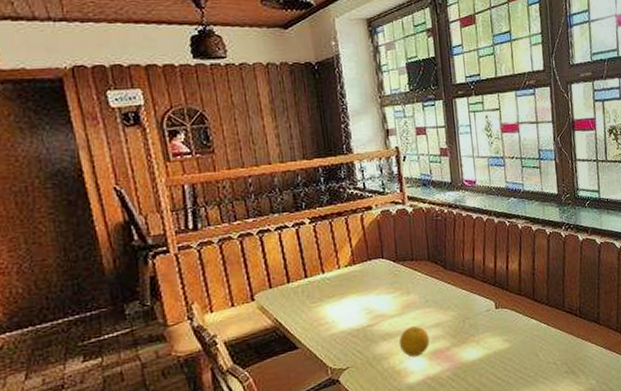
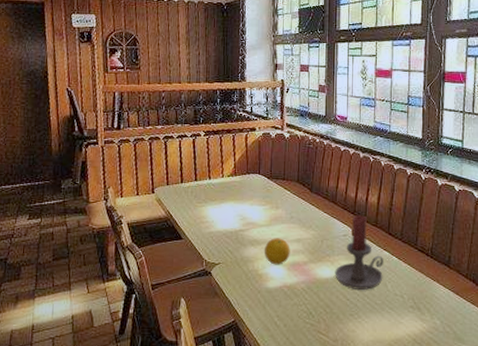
candle holder: none [481,285,534,366] -> present [335,215,384,290]

